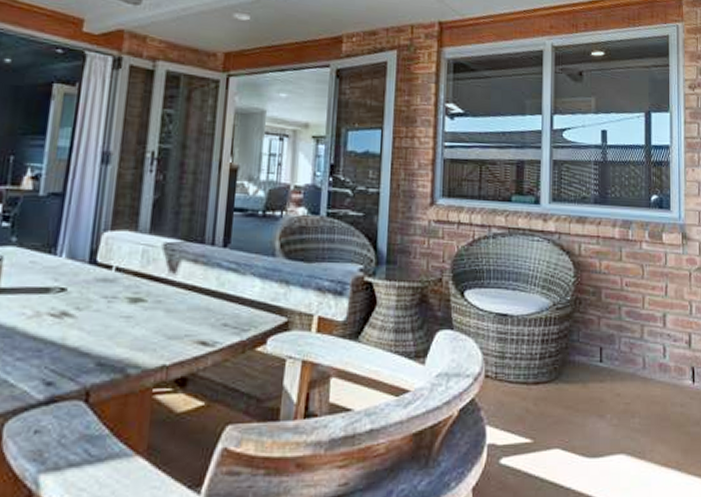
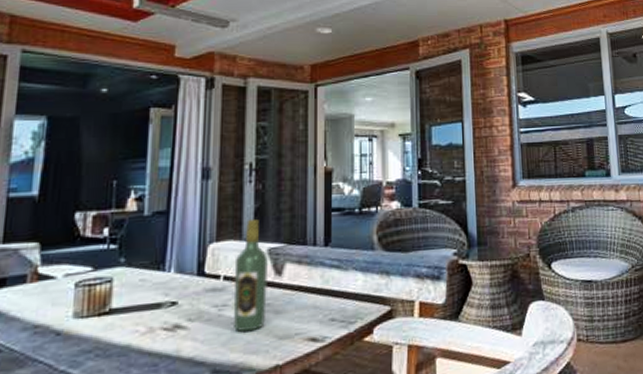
wine bottle: none [122,210,163,328] -> present [233,218,269,333]

